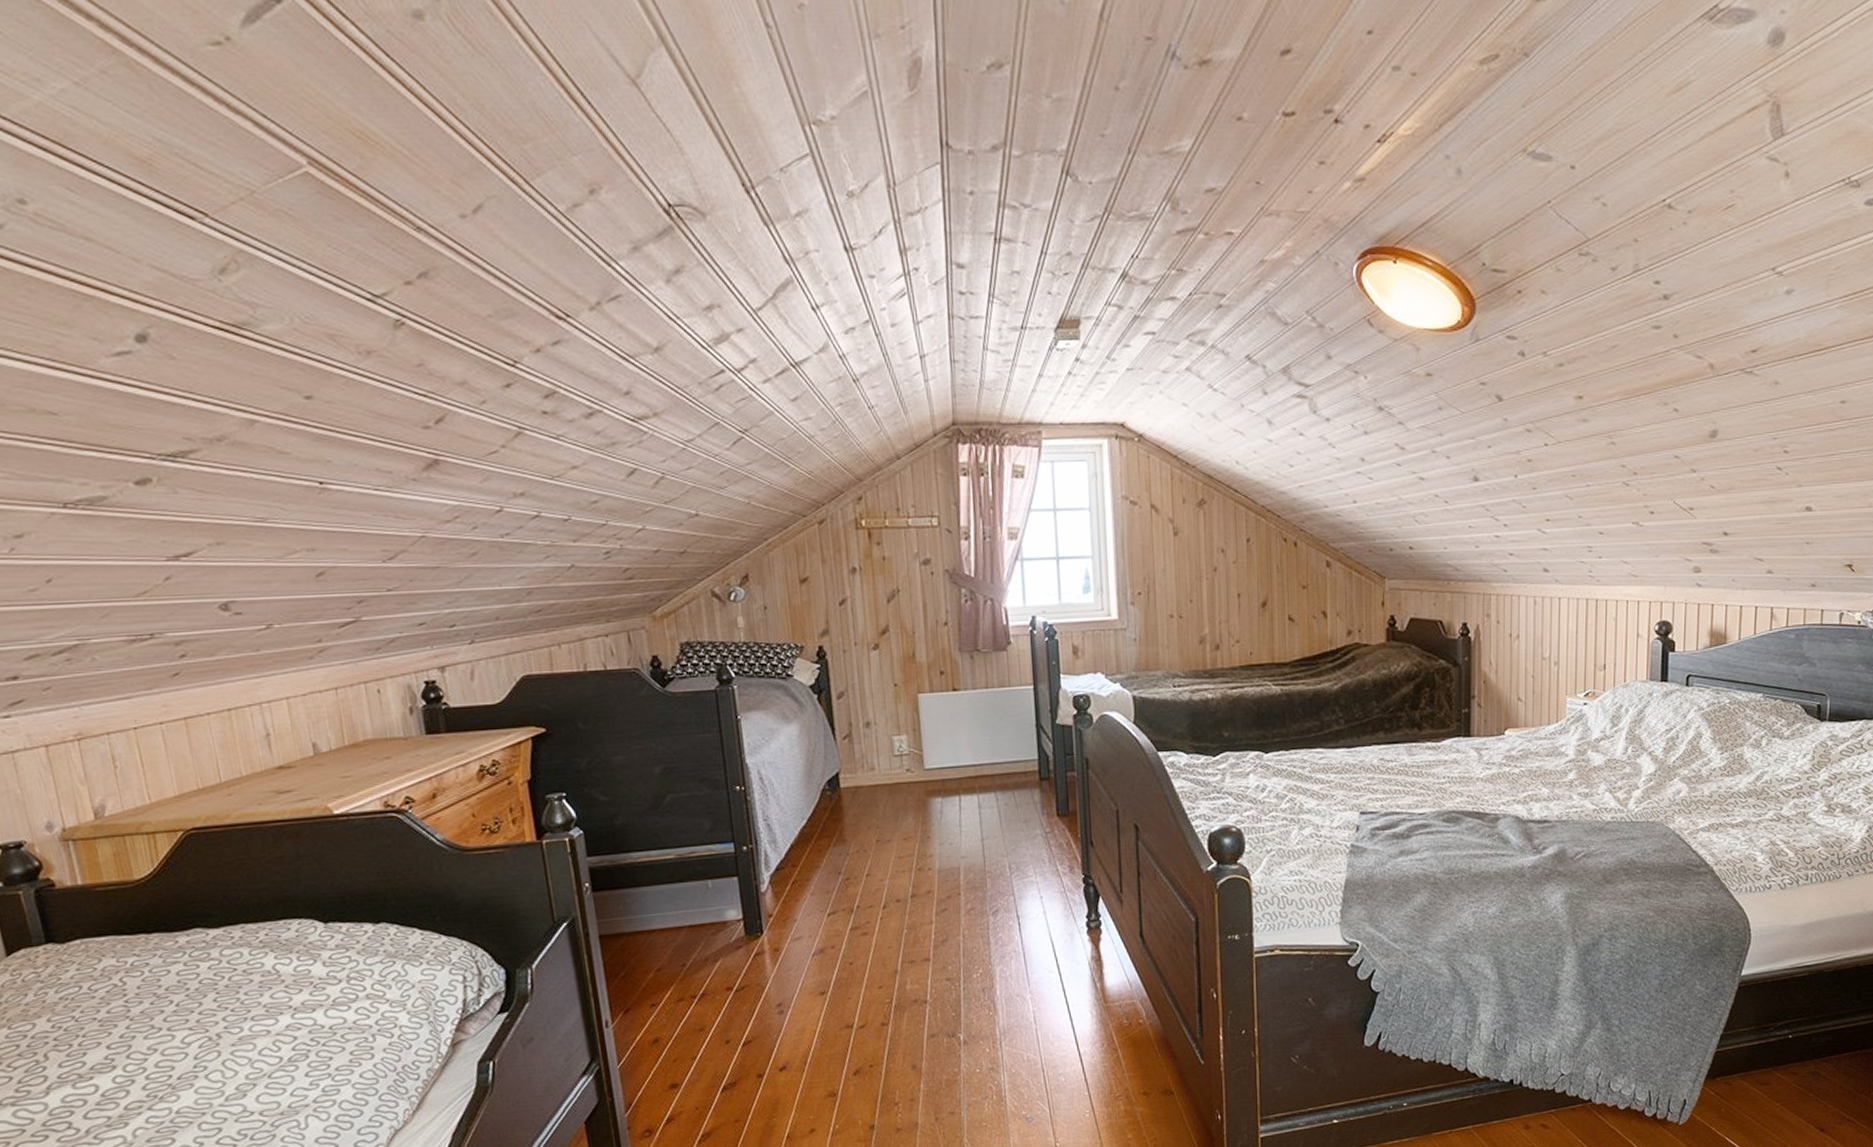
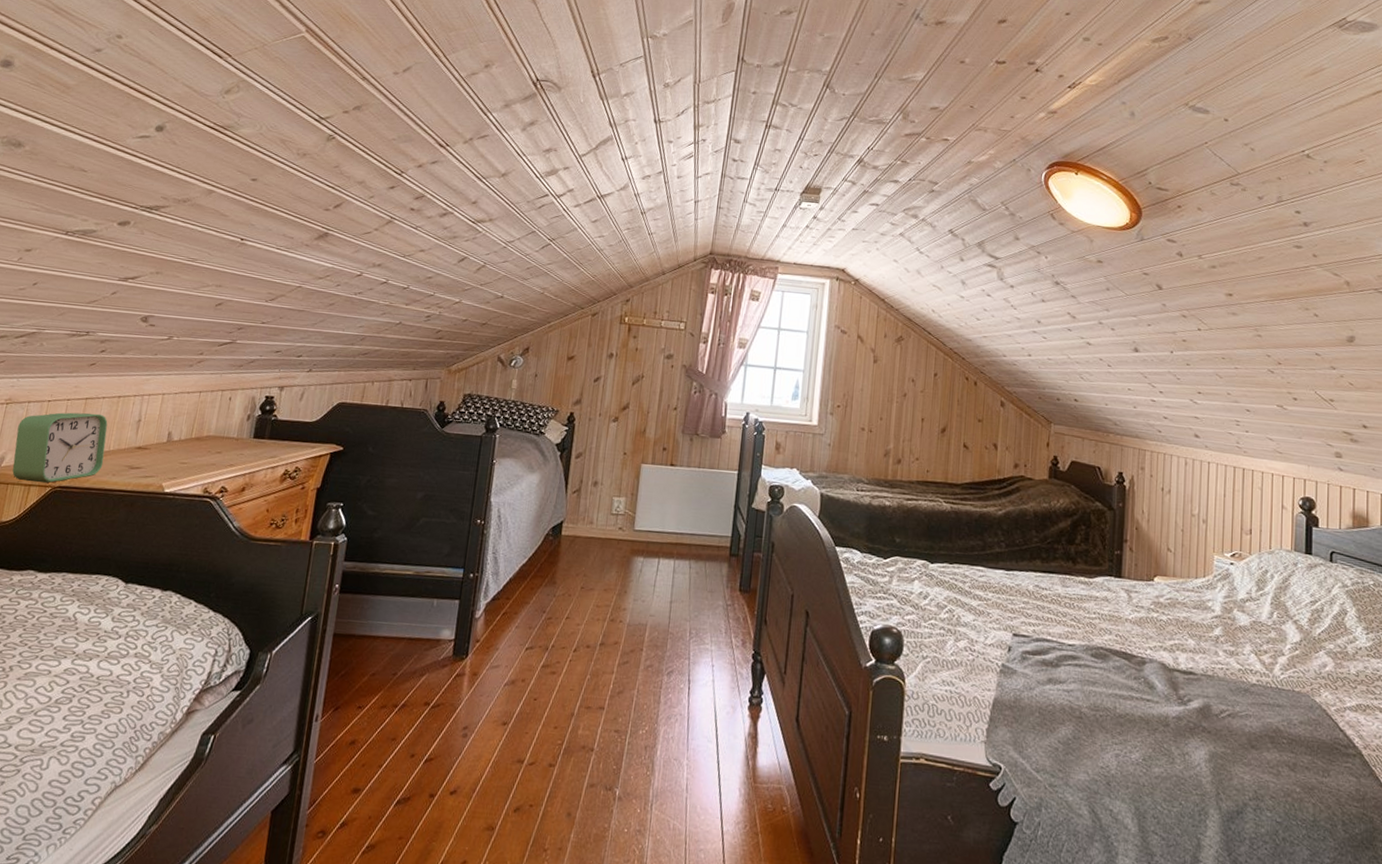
alarm clock: none [105,734,241,829] -> present [12,412,108,484]

